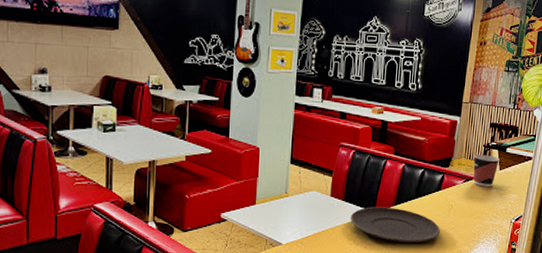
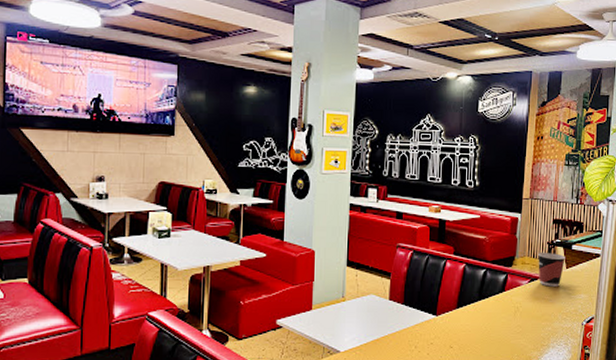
plate: present [350,206,441,243] -> none [410,310,507,349]

